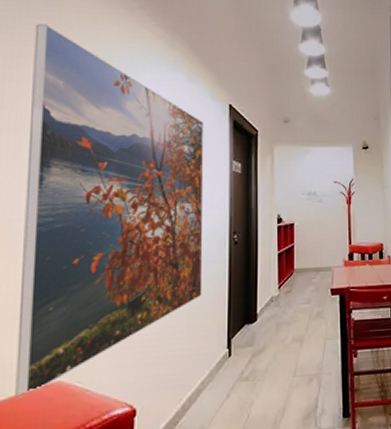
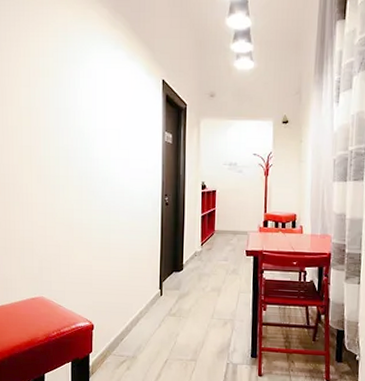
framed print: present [15,24,203,398] -> none [11,10,141,304]

